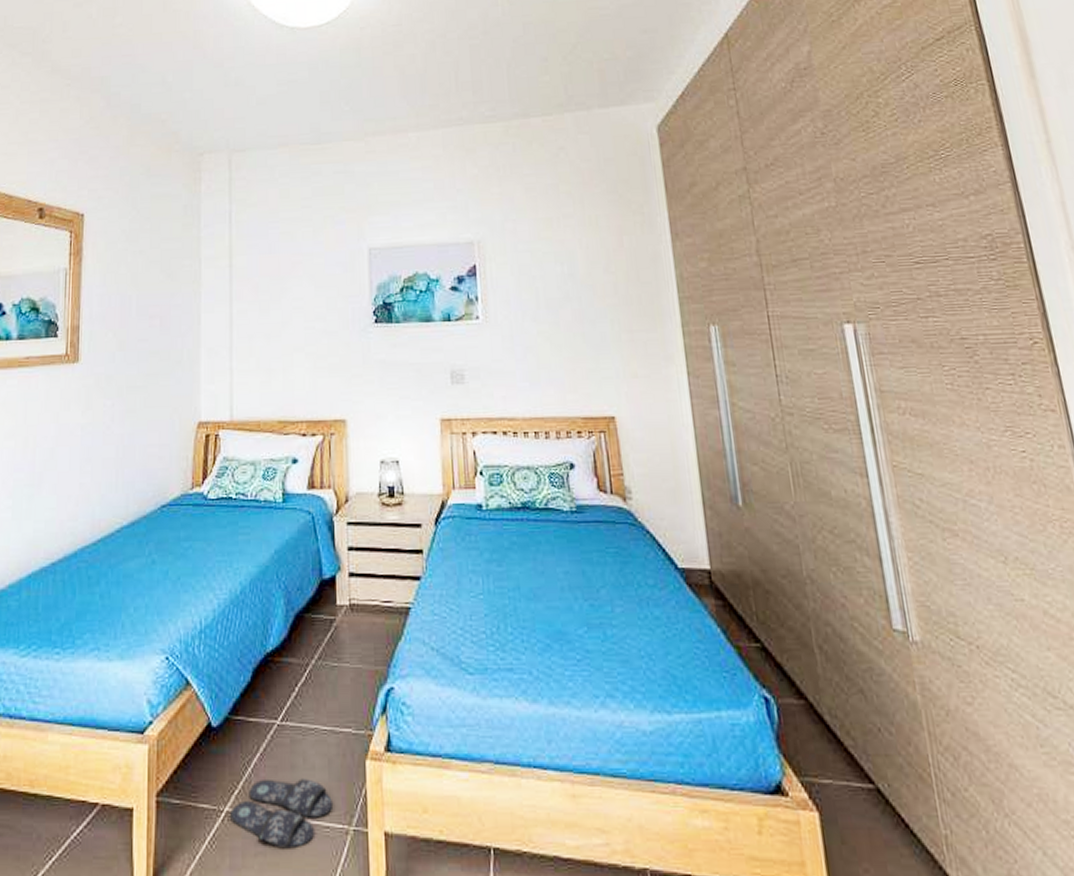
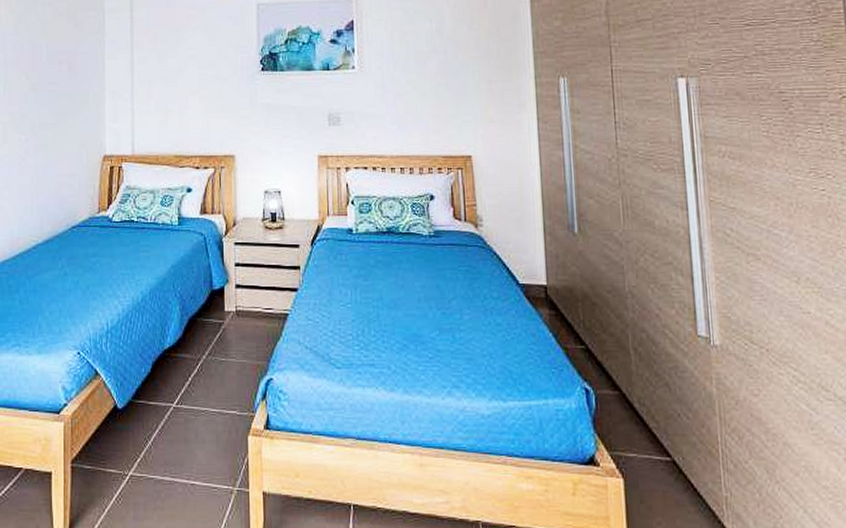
slippers: present [229,779,332,849] -> none [132,450,219,504]

